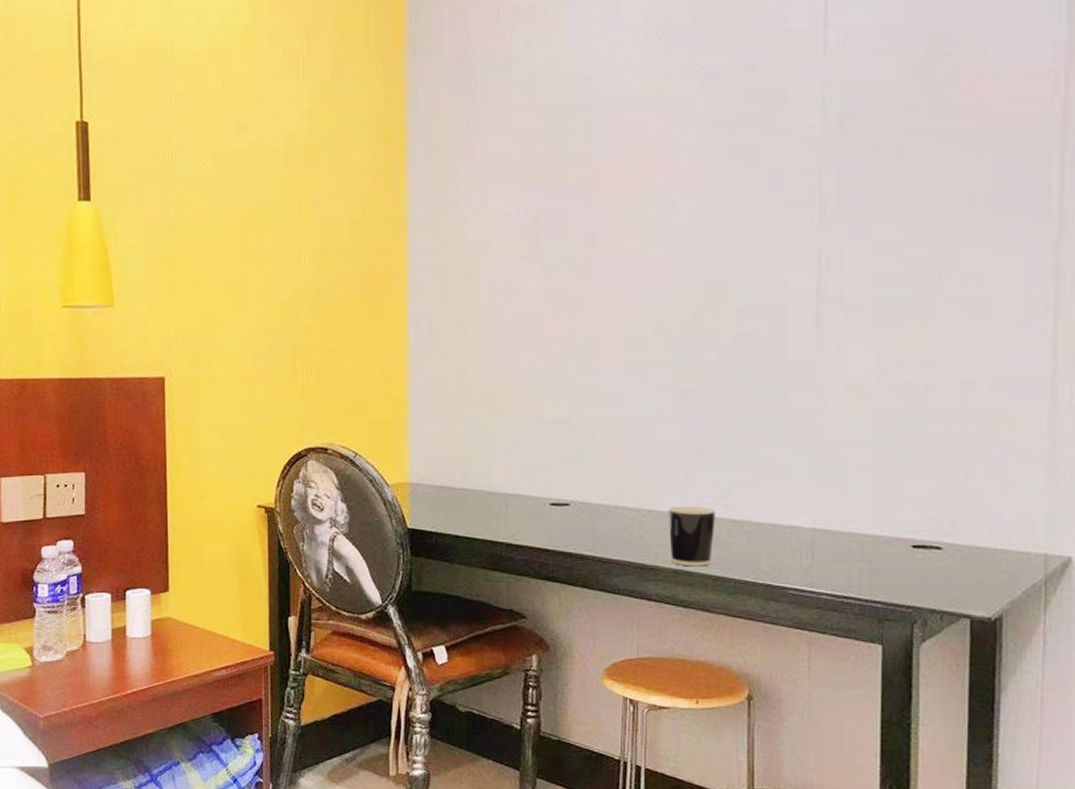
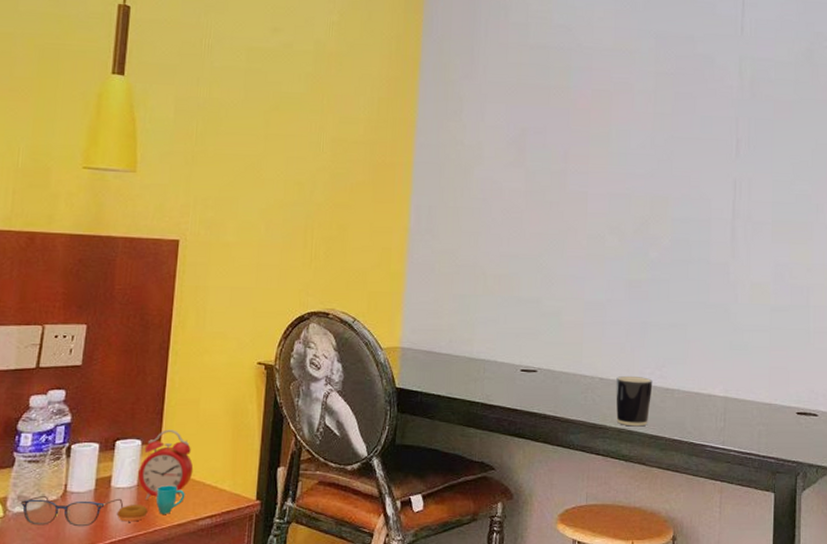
glasses: none [45,645,141,677] -> present [20,495,124,527]
cup: none [135,635,198,672] -> present [116,485,185,522]
alarm clock: none [151,578,204,652] -> present [138,429,194,501]

